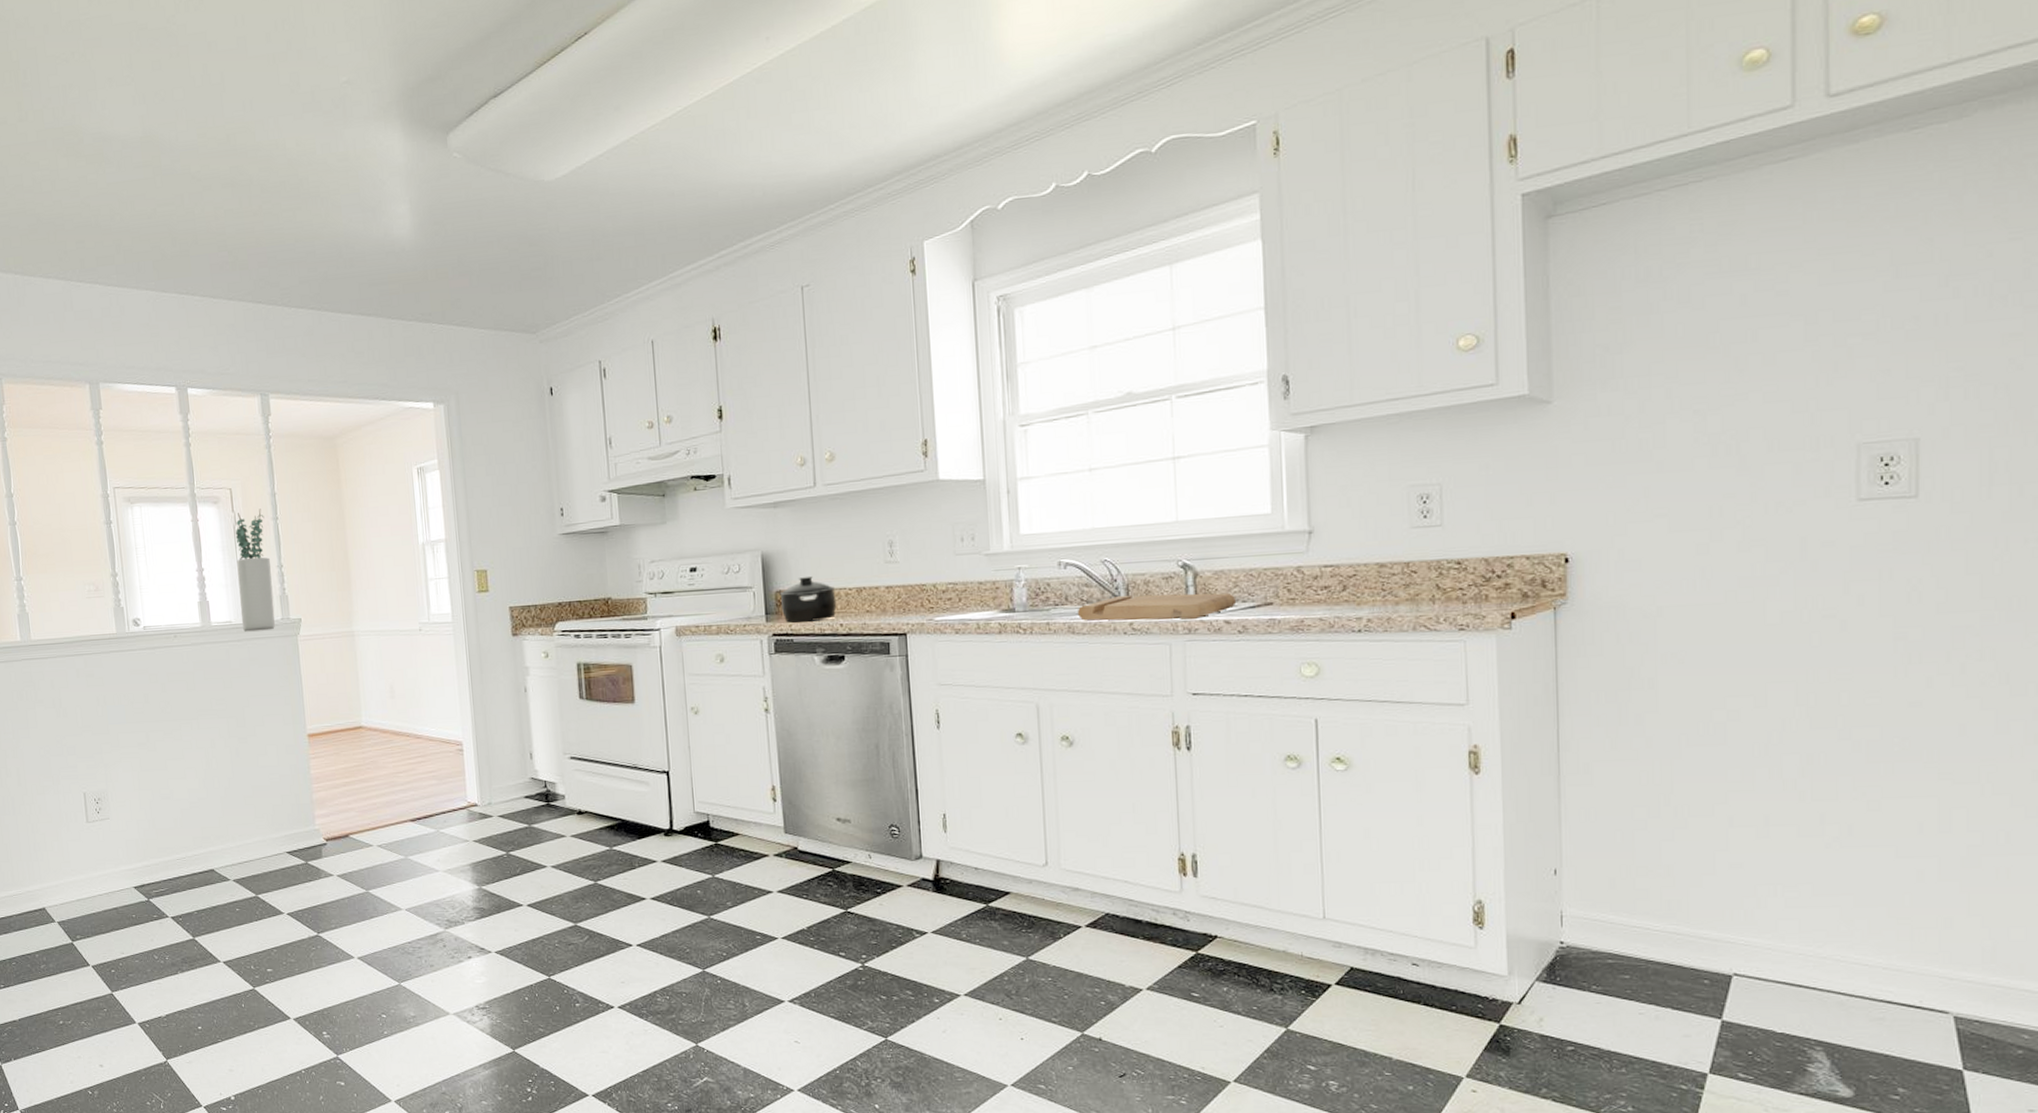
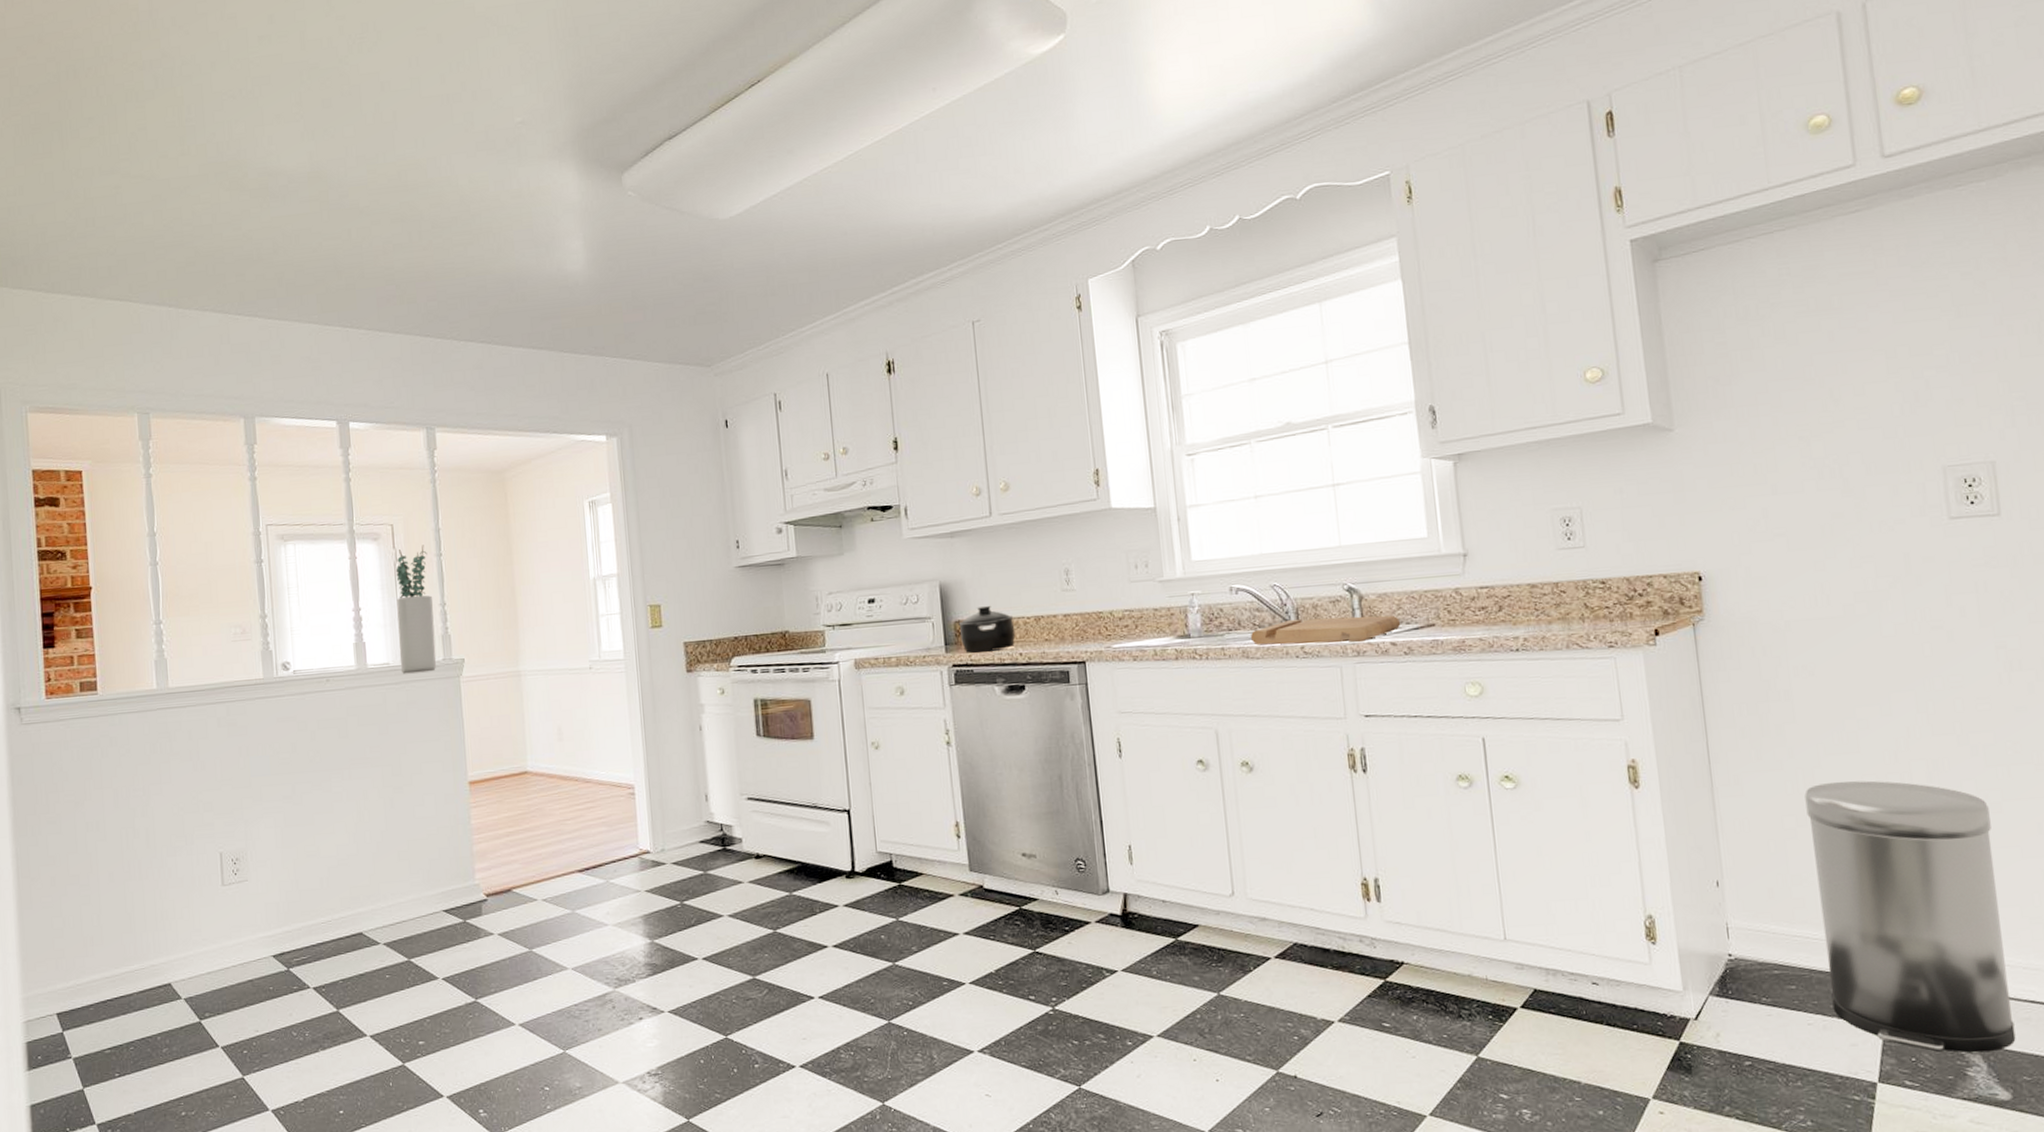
pedal bin: none [1660,773,1866,1050] -> present [1804,780,2016,1053]

